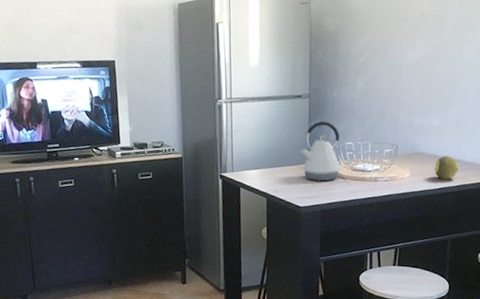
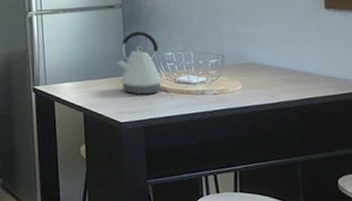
fruit: present [434,156,459,180] -> none [270,66,298,93]

